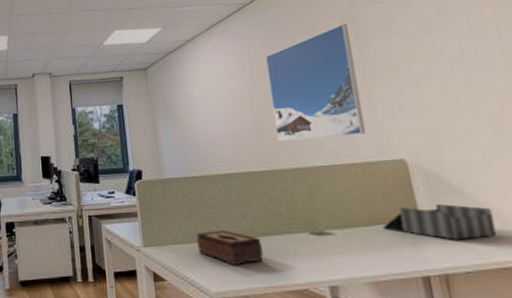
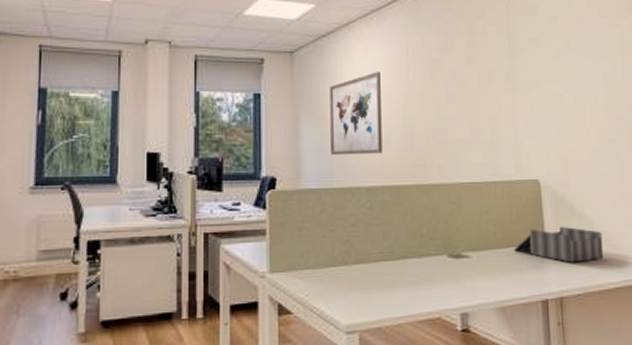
wall art: none [180,76,235,150] -> present [330,72,383,156]
tissue box: present [196,229,264,265] -> none [332,251,400,293]
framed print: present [266,24,366,142] -> none [423,31,509,153]

